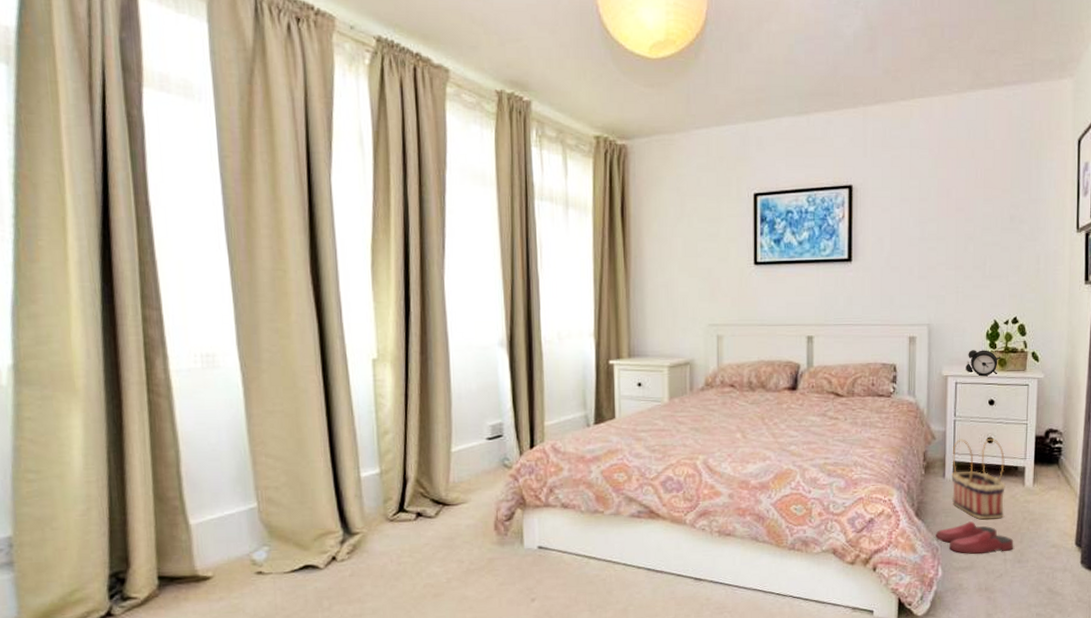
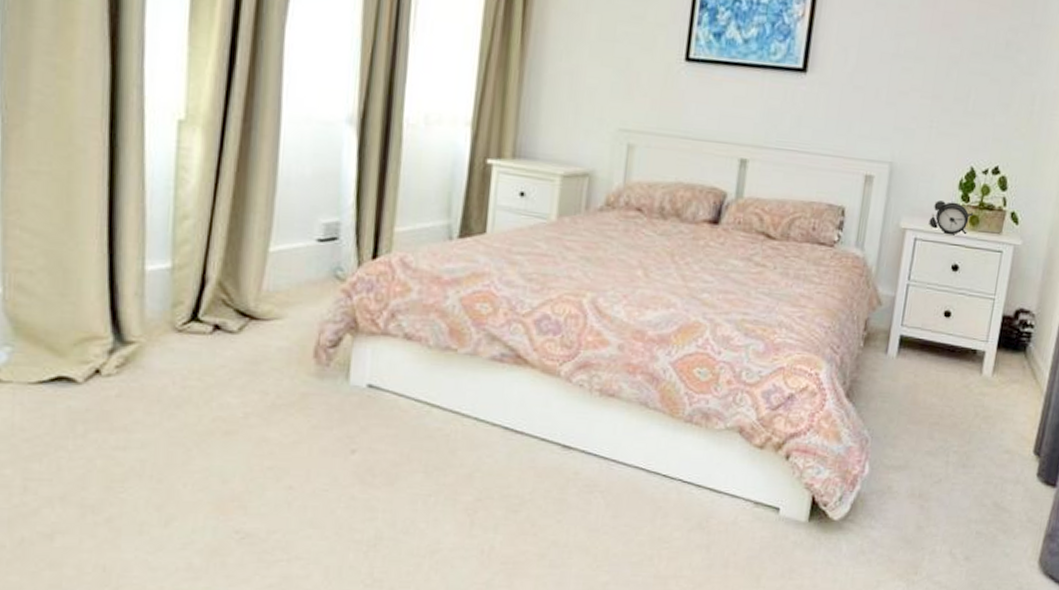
slippers: present [935,521,1014,554] -> none [866,411,961,452]
basket: present [952,439,1005,520] -> none [892,308,963,411]

